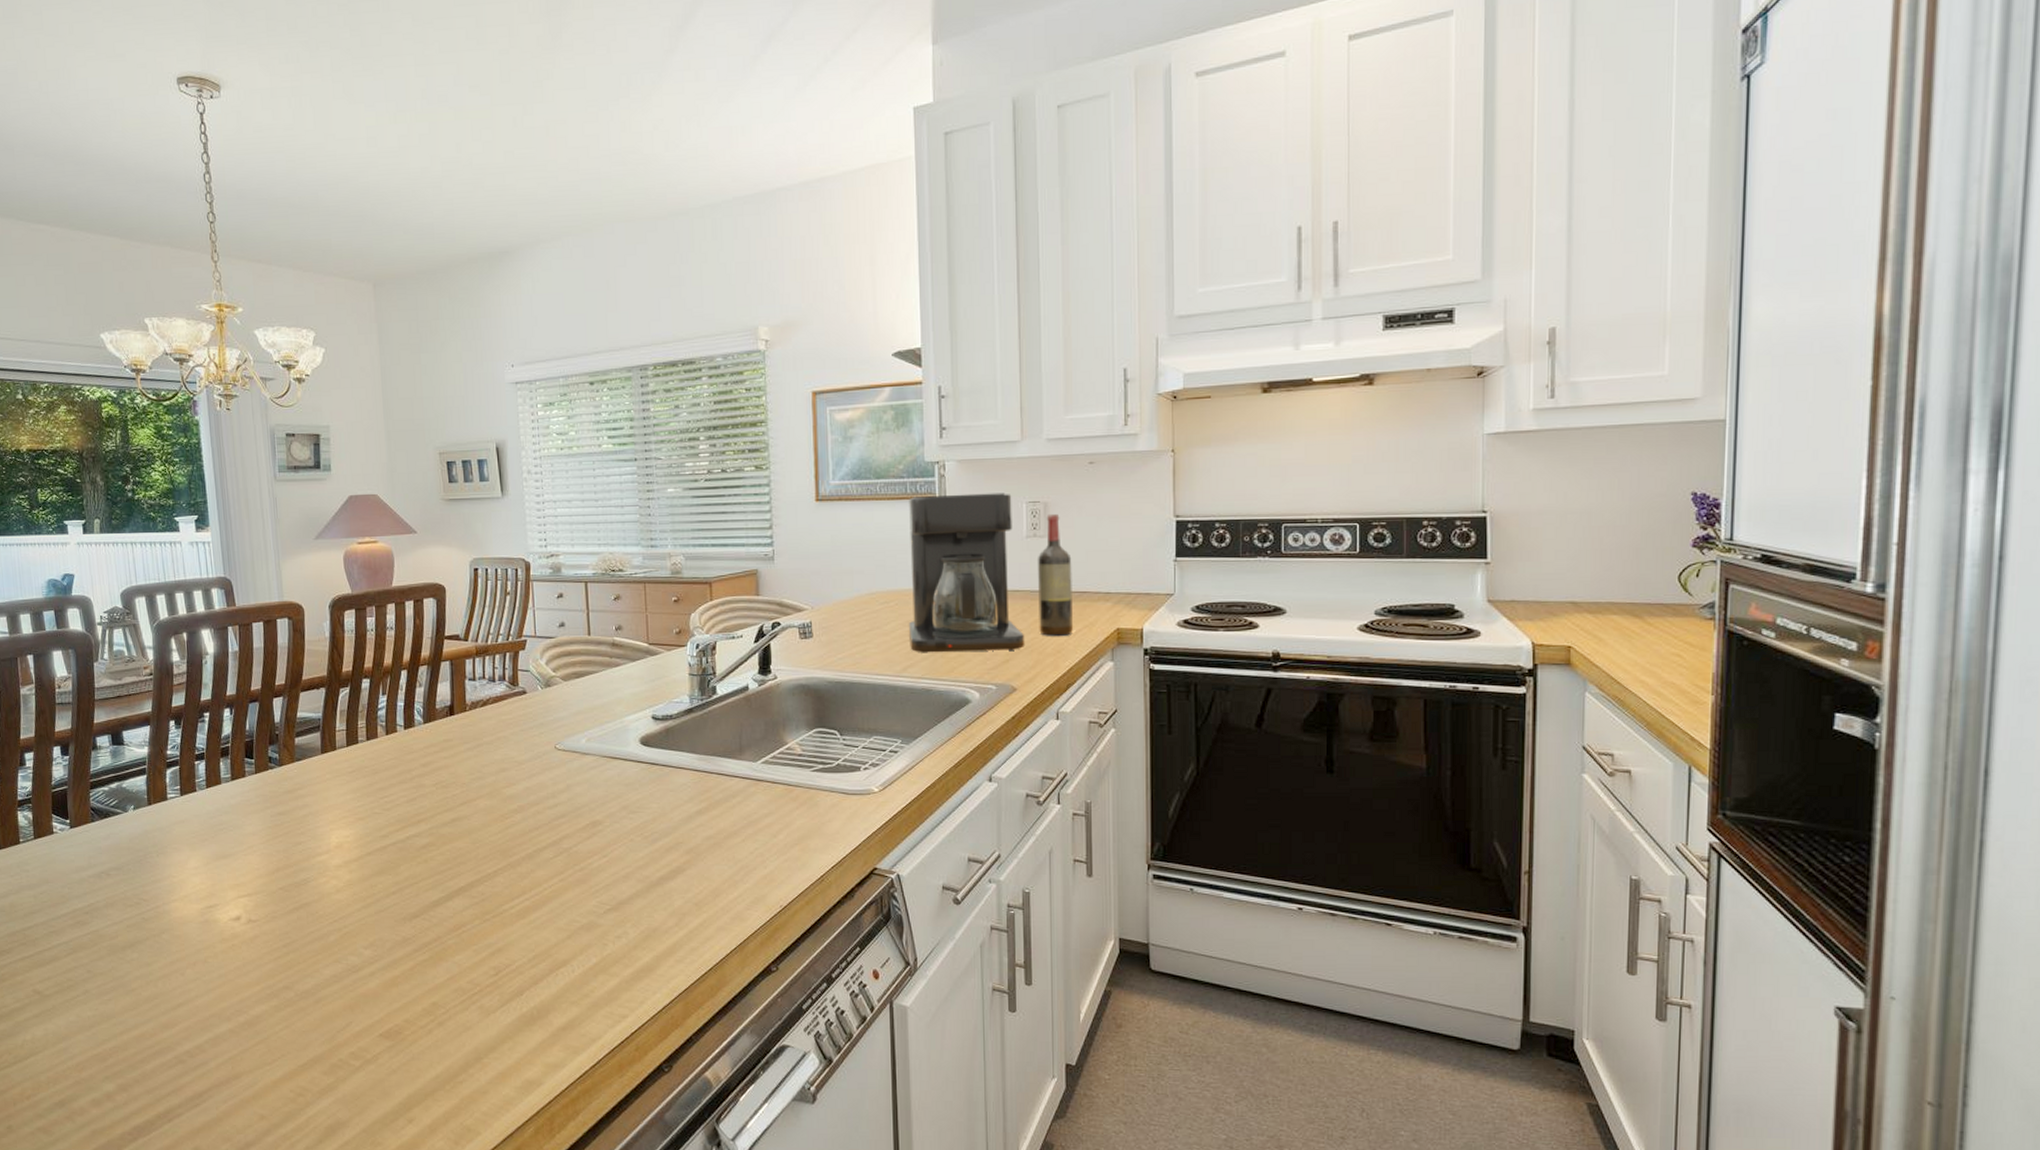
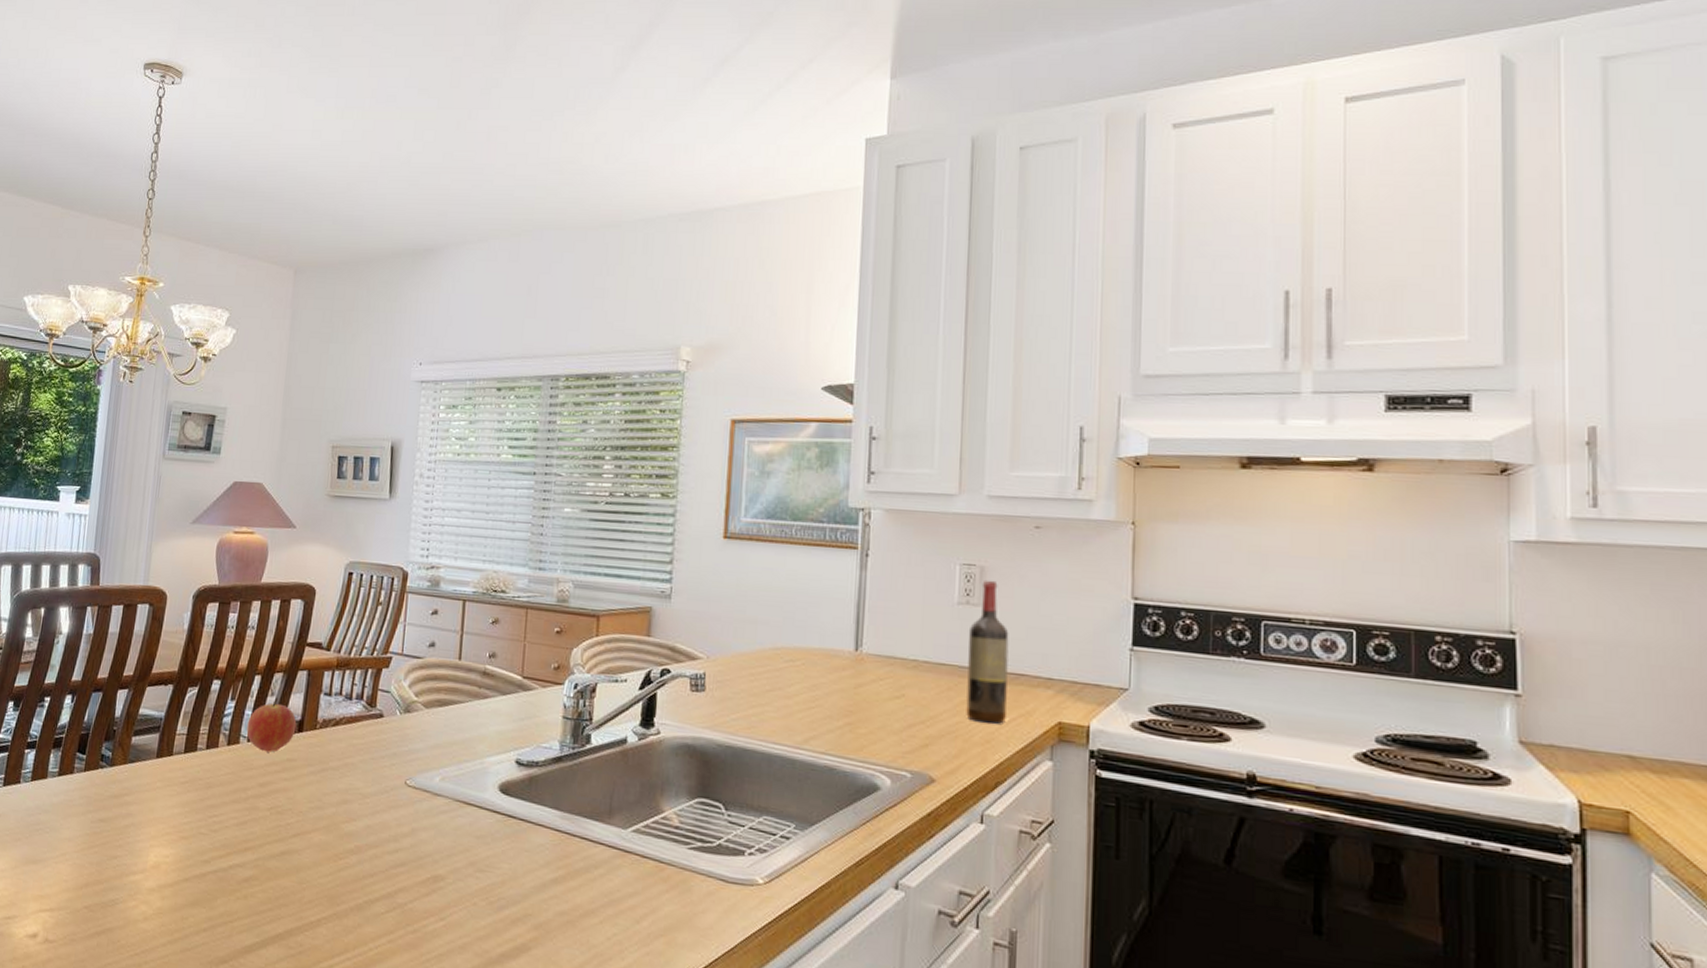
fruit: none [401,687,448,736] -> present [246,697,297,753]
coffee maker: present [908,493,1025,653] -> none [814,545,949,734]

